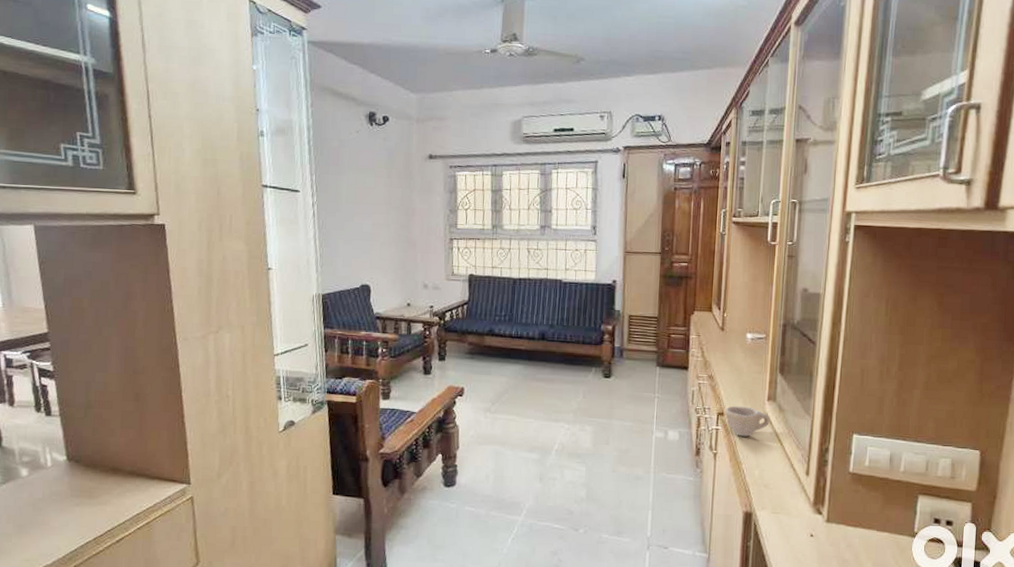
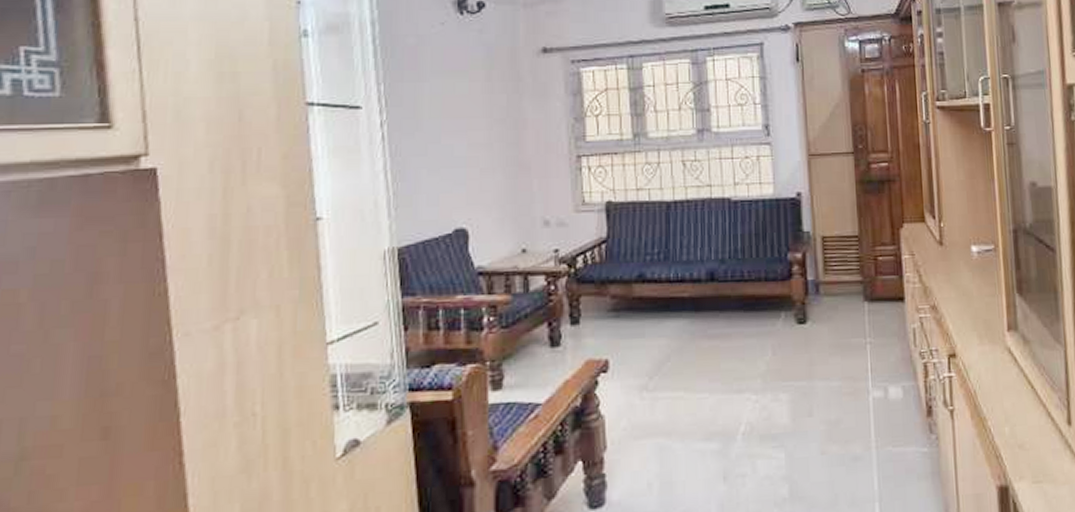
cup: present [724,406,770,437] -> none [956,341,1014,383]

